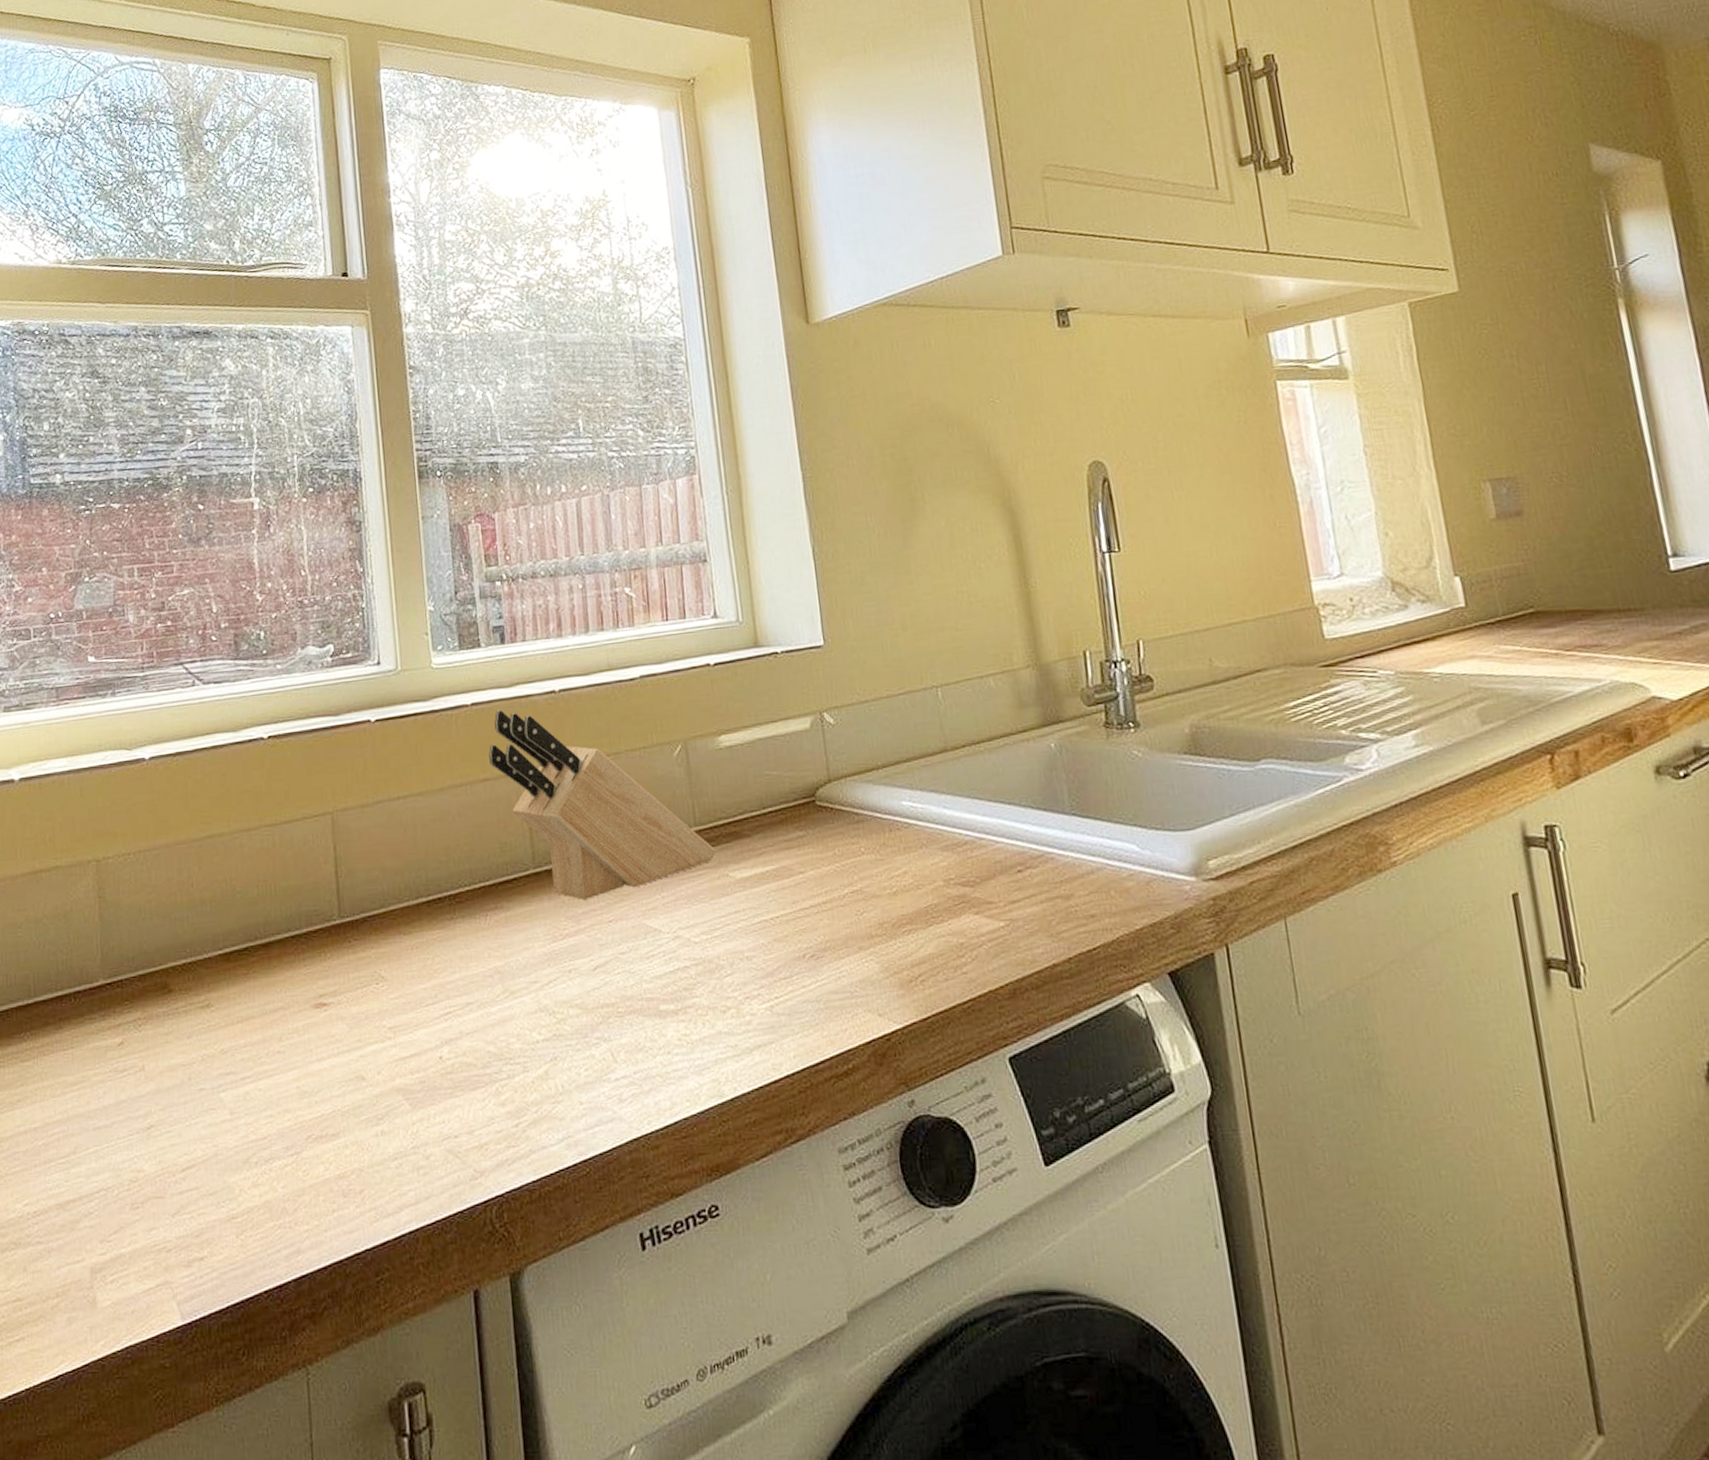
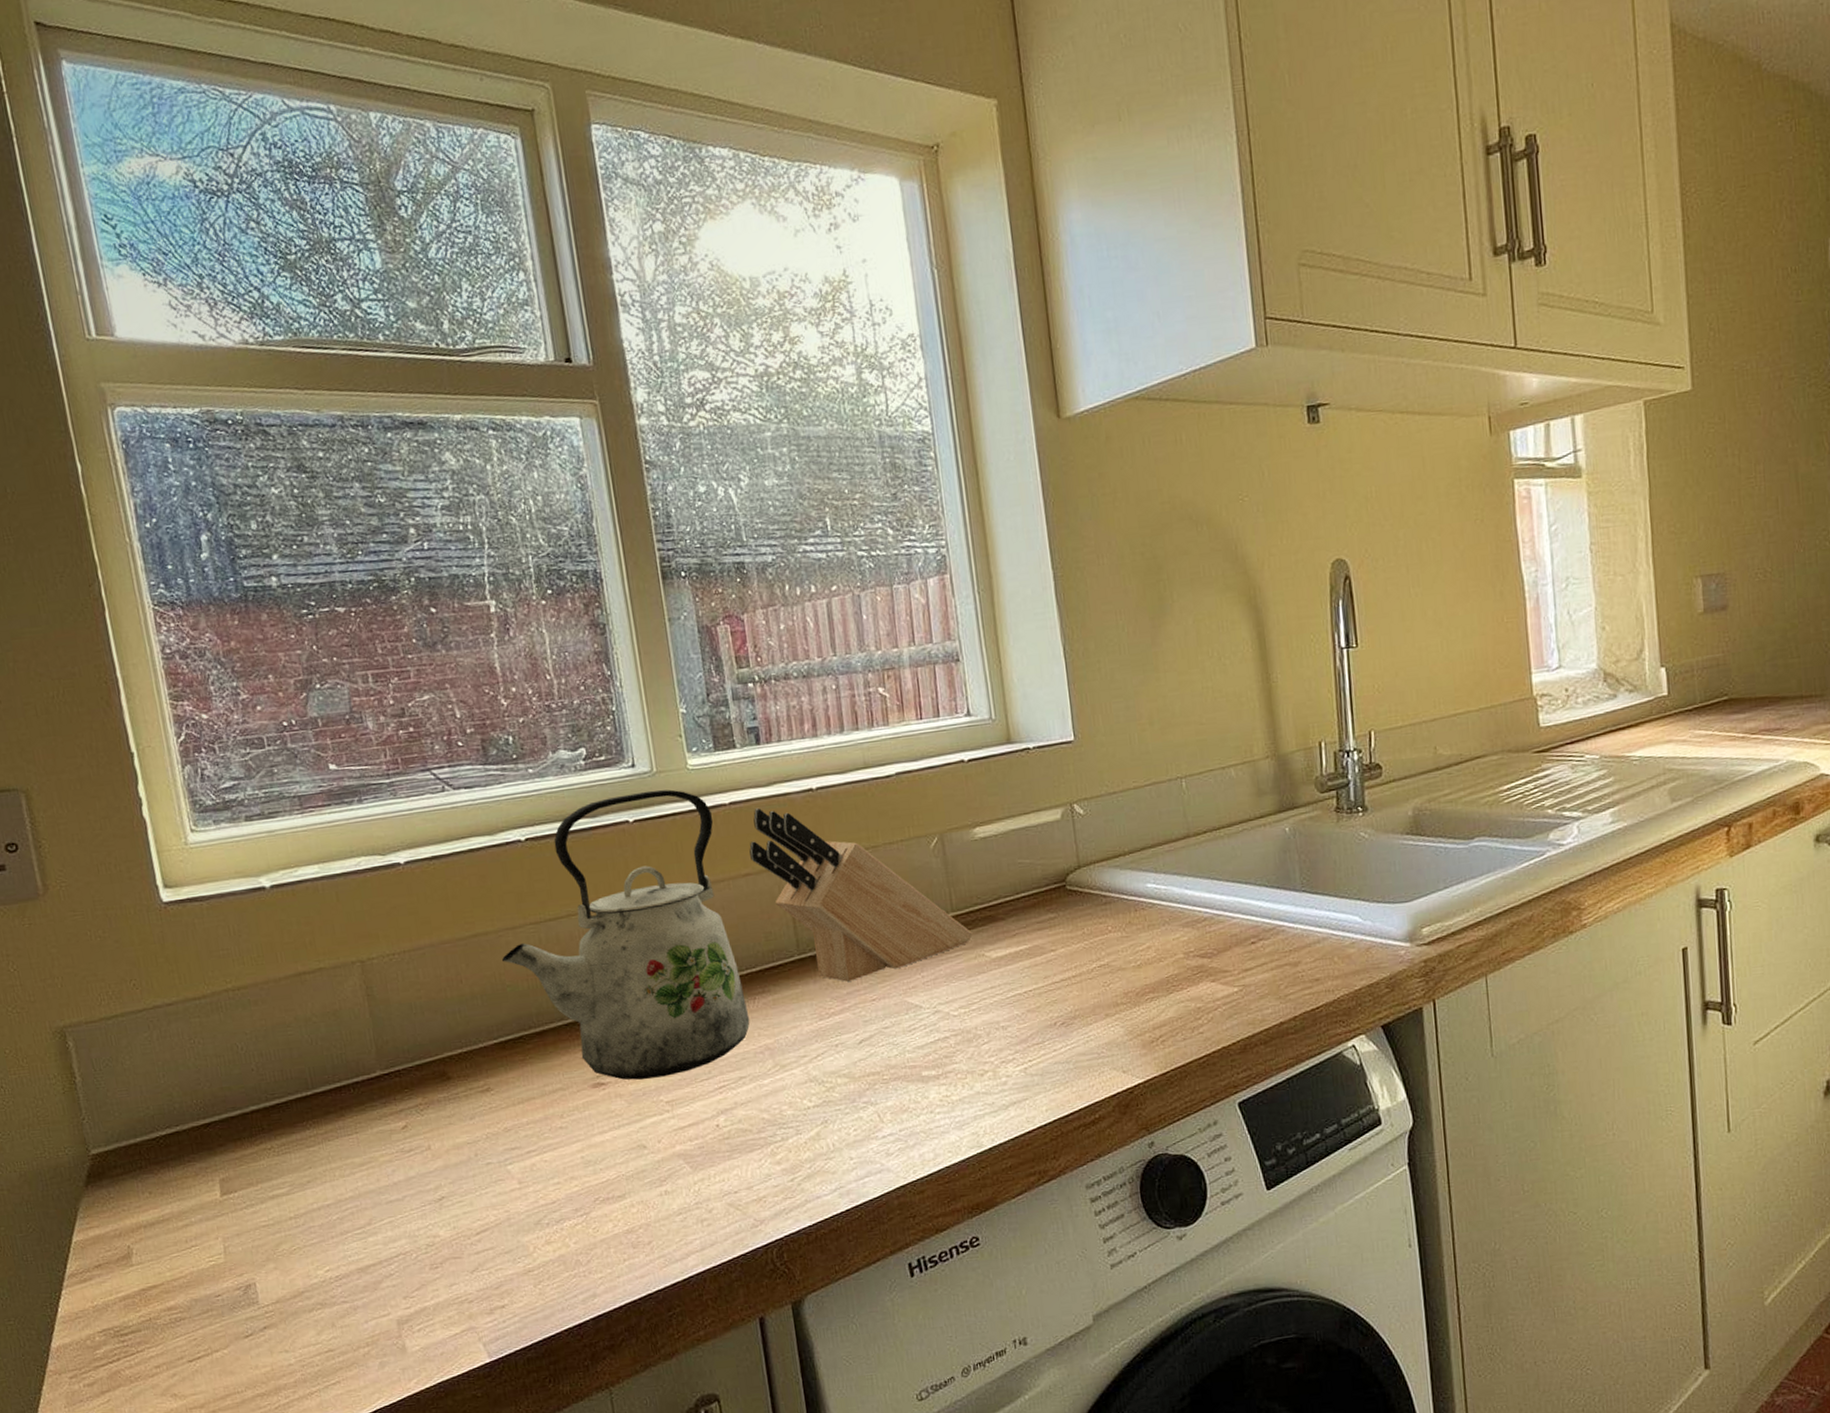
kettle: none [234,688,481,1002] -> present [501,789,750,1080]

